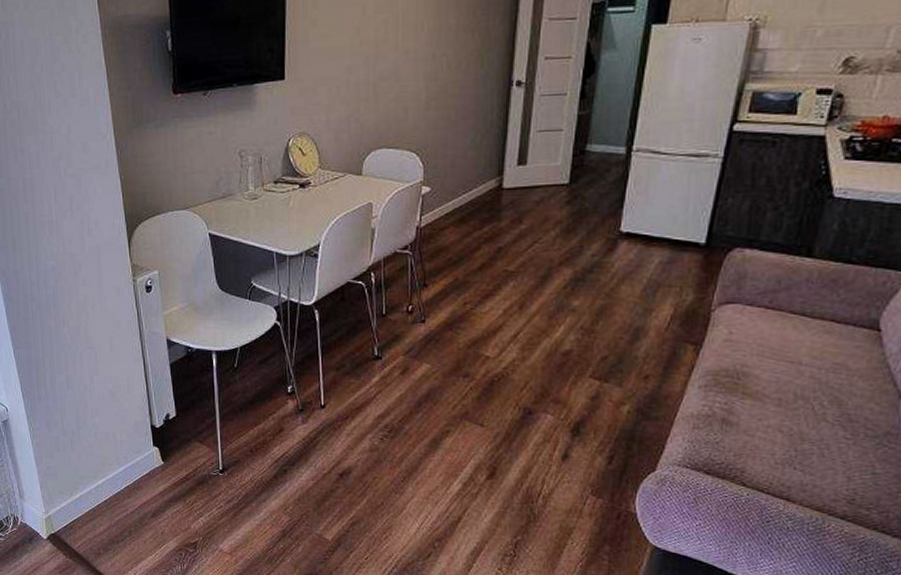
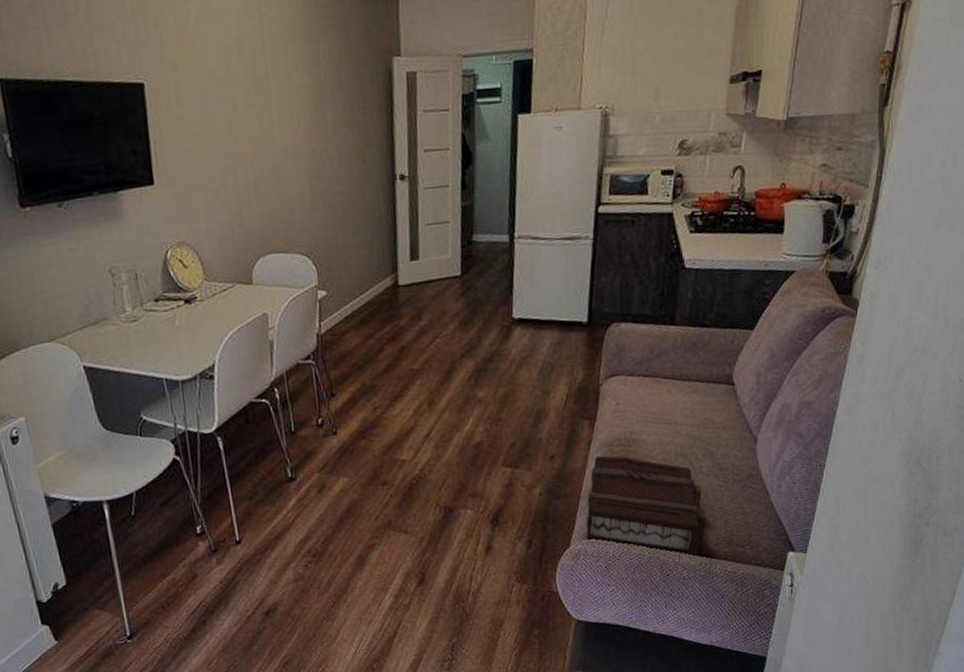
book: none [675,384,824,510] -> present [585,456,706,559]

